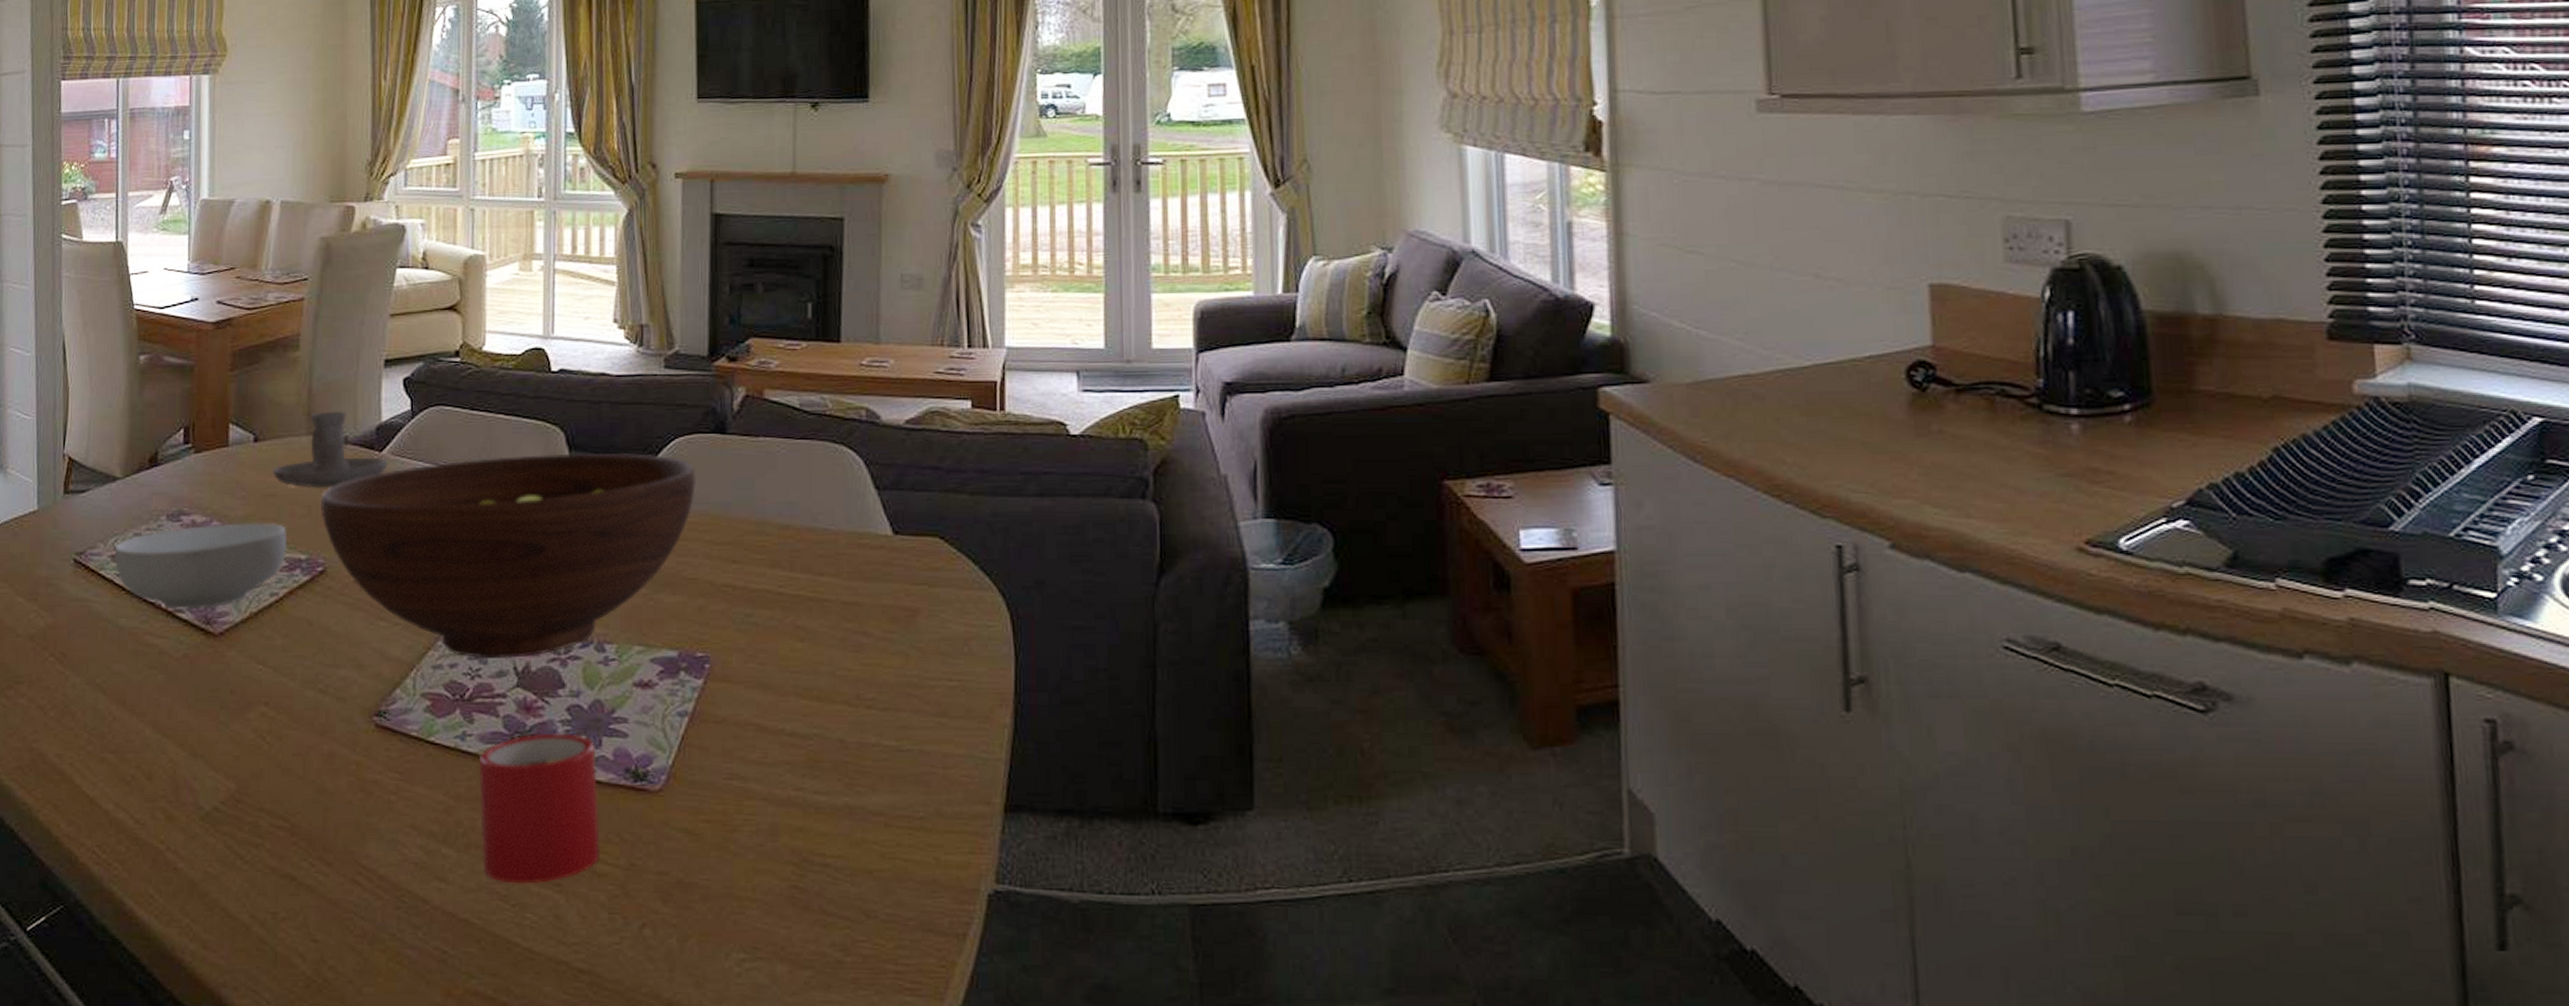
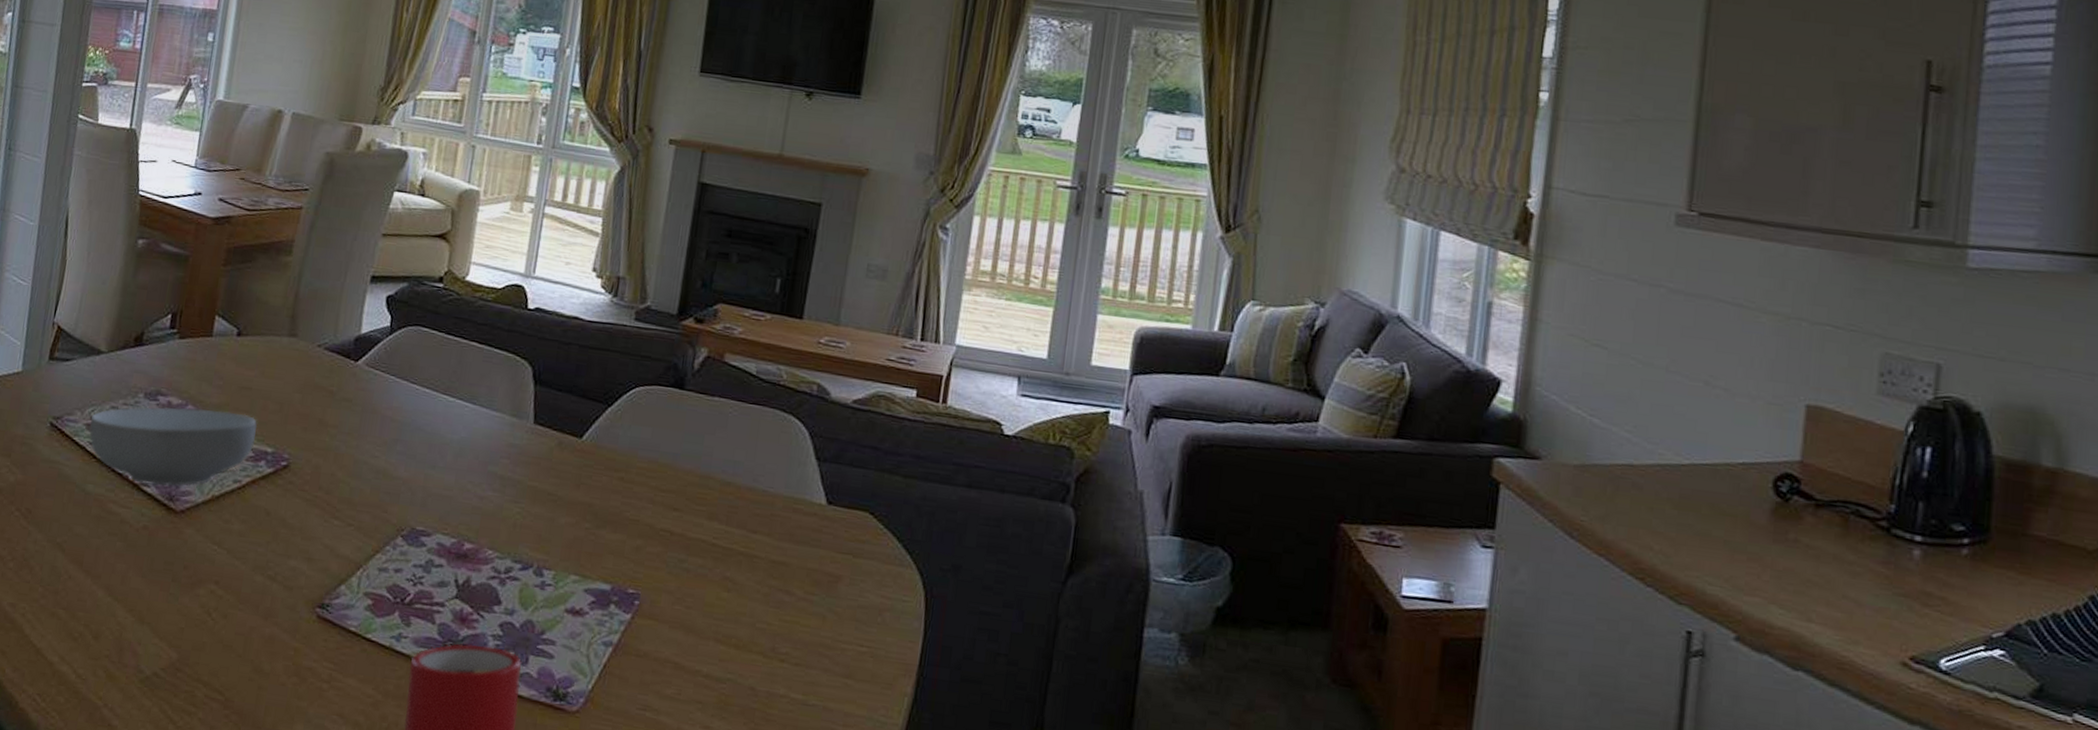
candle holder: present [272,411,389,488] -> none [251,316,363,389]
fruit bowl: present [321,452,697,659] -> none [292,379,651,572]

